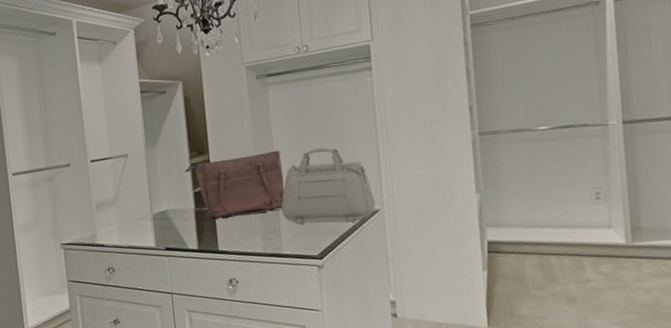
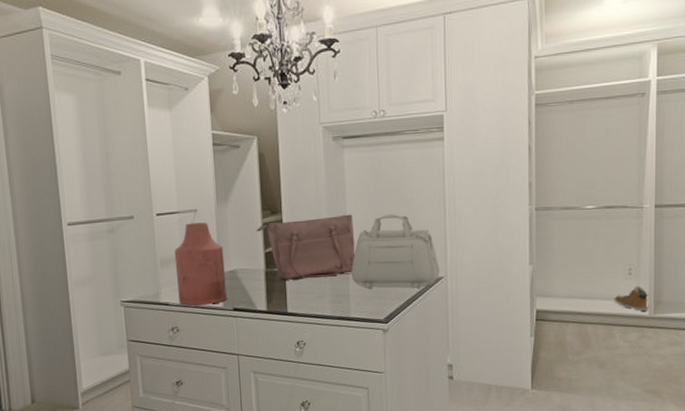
vase: none [108,166,159,247] -> present [174,222,227,306]
boot: none [580,211,625,240] -> present [614,286,649,312]

